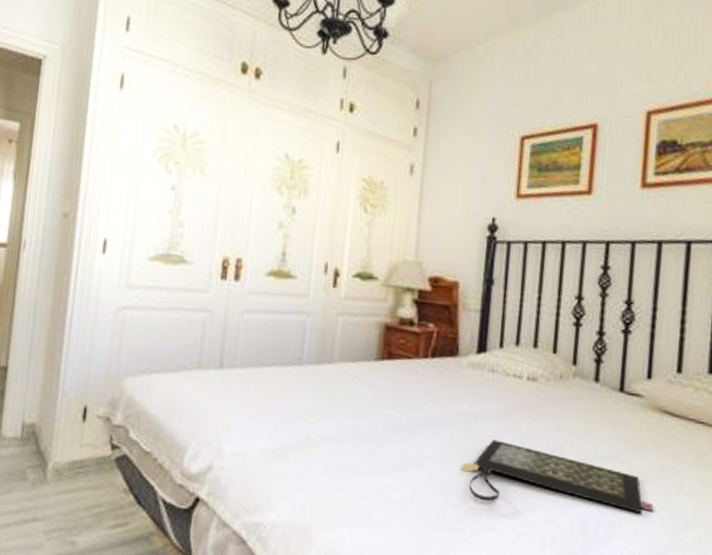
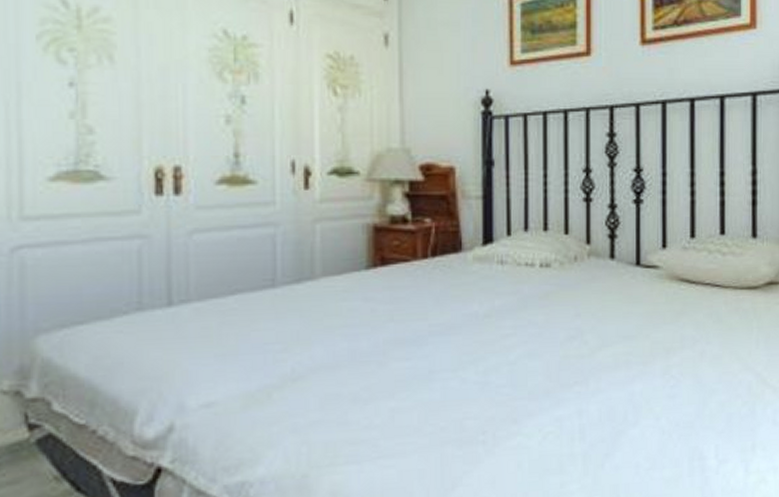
clutch bag: present [461,439,654,513] -> none [477,337,679,406]

